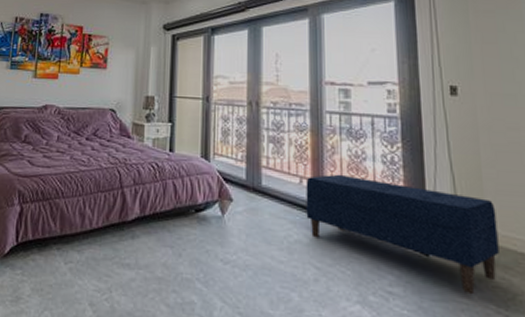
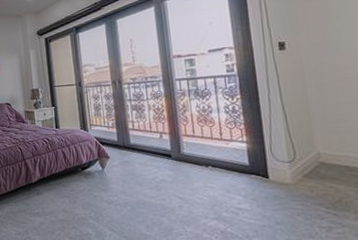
bench: present [306,174,499,293] -> none [165,126,327,201]

